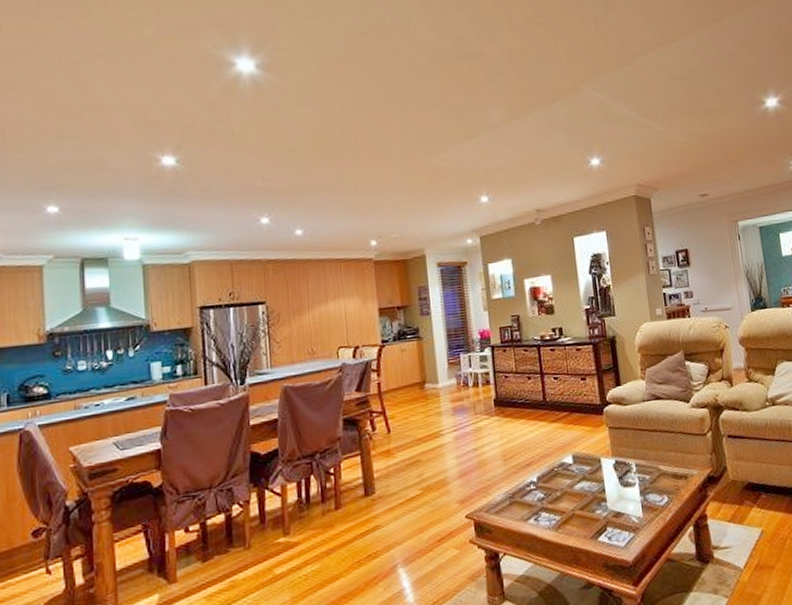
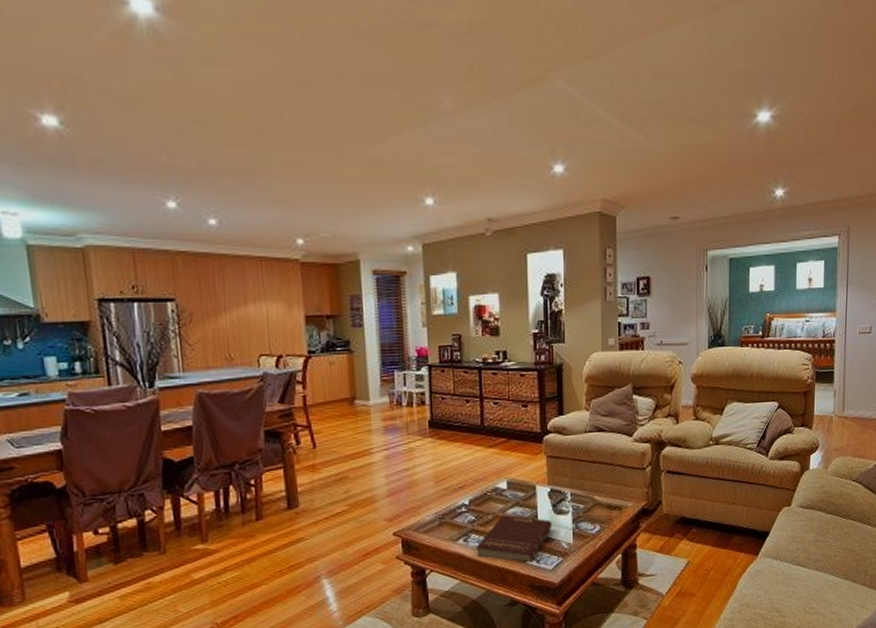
book: none [547,490,621,540] -> present [476,515,552,563]

